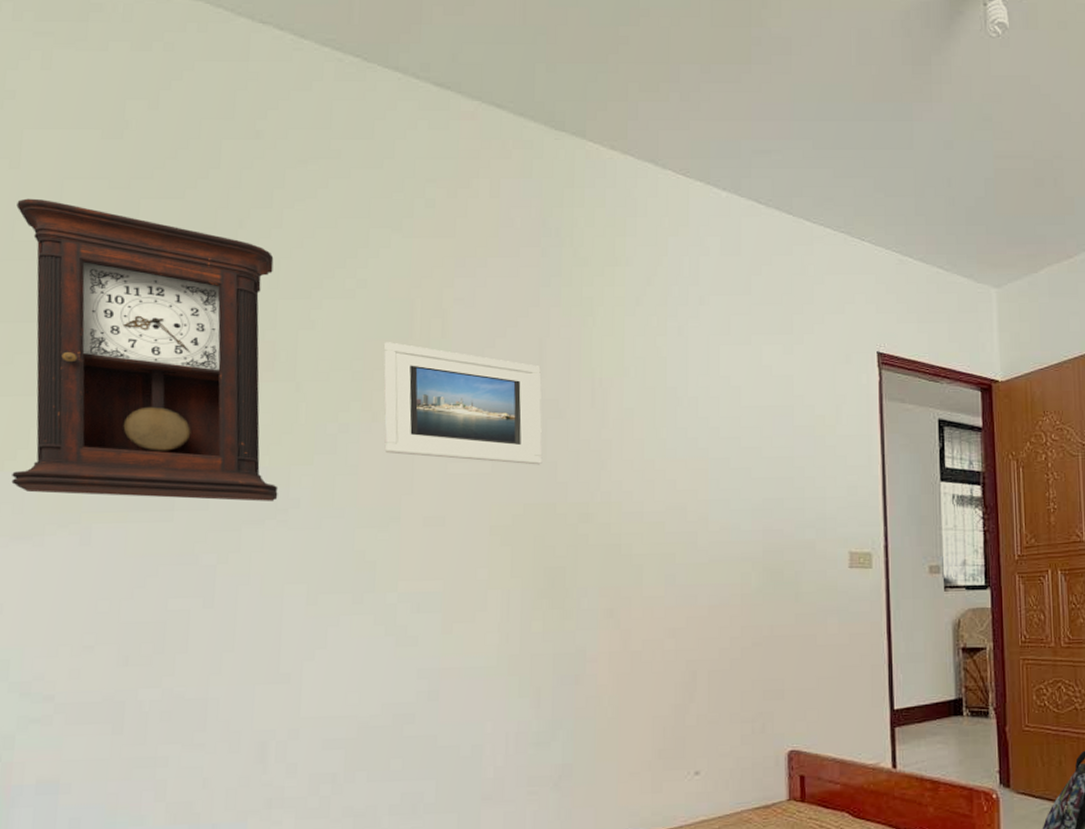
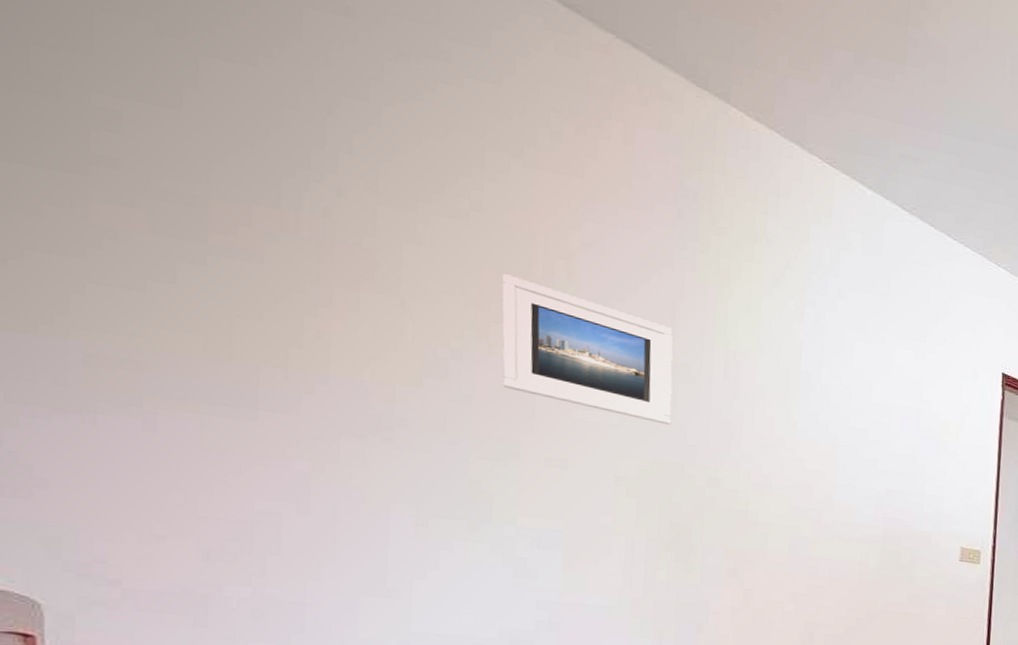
pendulum clock: present [11,198,278,501] -> none [30,20,382,417]

